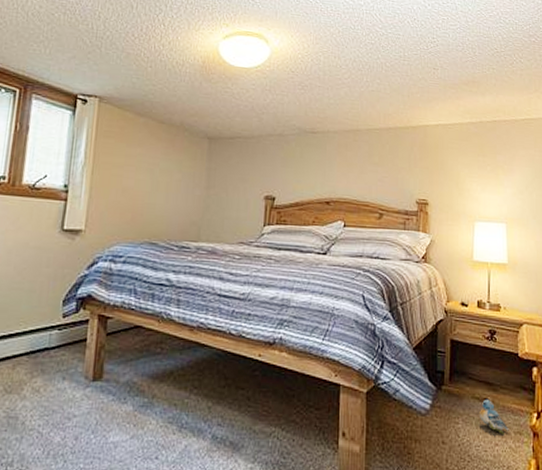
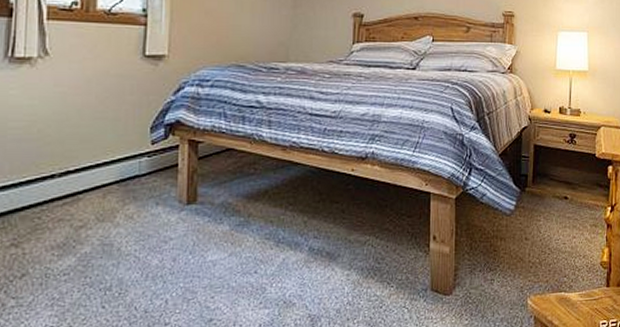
plush toy: present [480,398,509,436] -> none [559,197,586,229]

